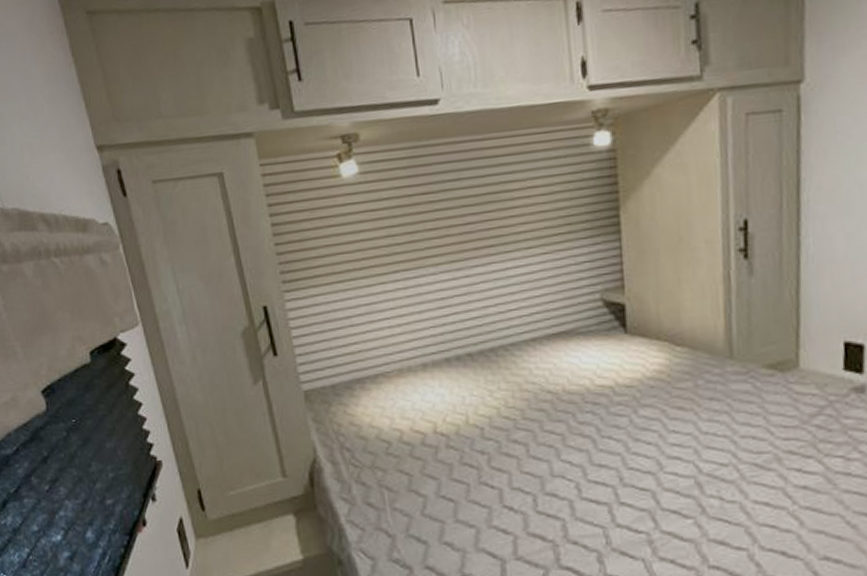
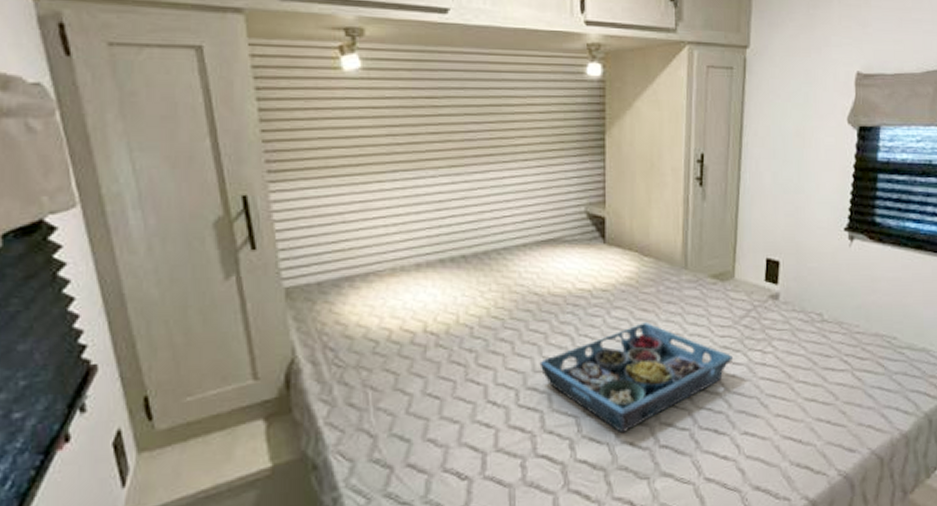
serving tray: none [558,422,804,549] -> present [539,322,734,434]

